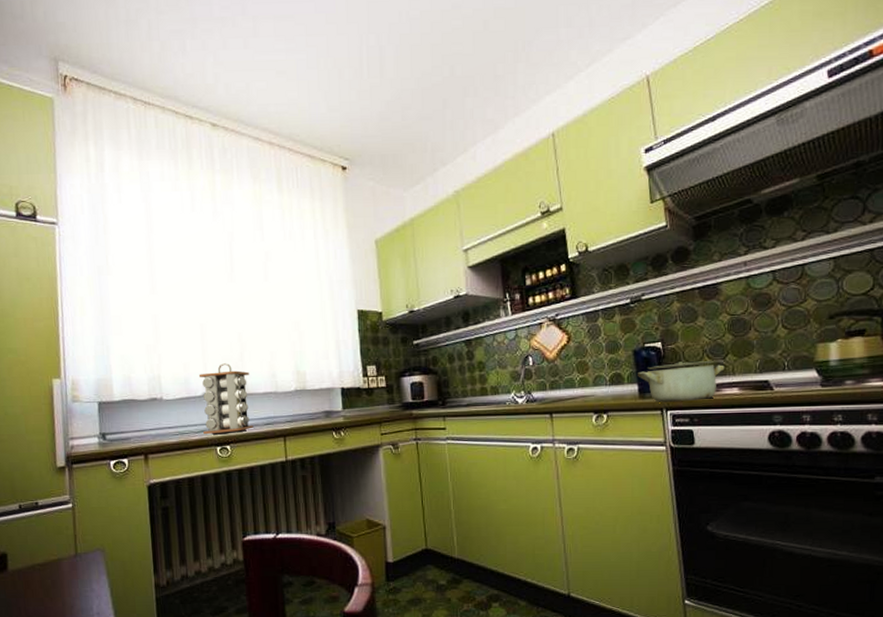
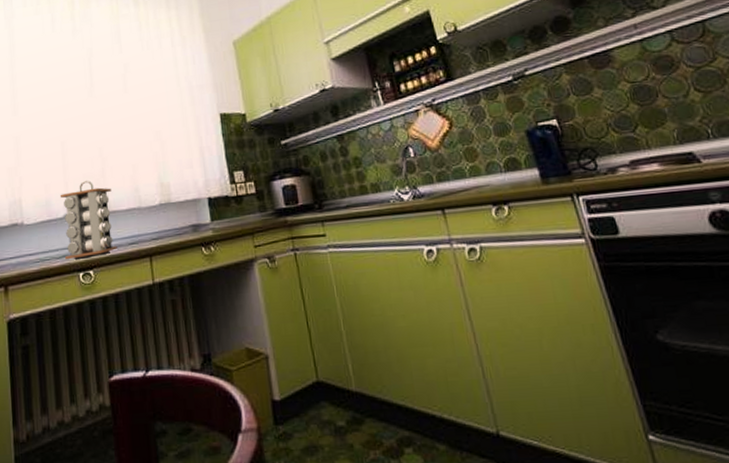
cooking pot: present [638,361,725,402] -> none [535,135,637,187]

